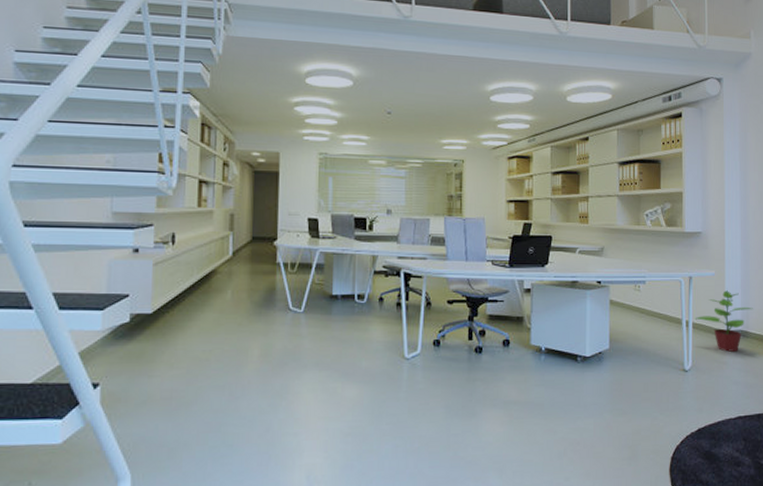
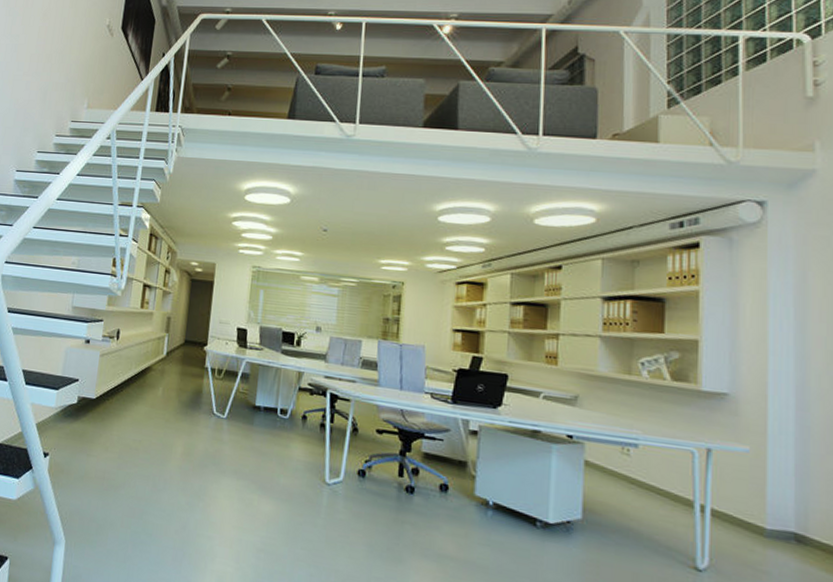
potted plant: present [695,290,753,352] -> none [715,475,816,561]

